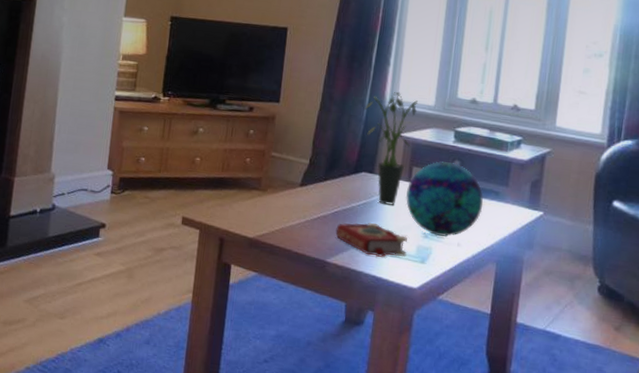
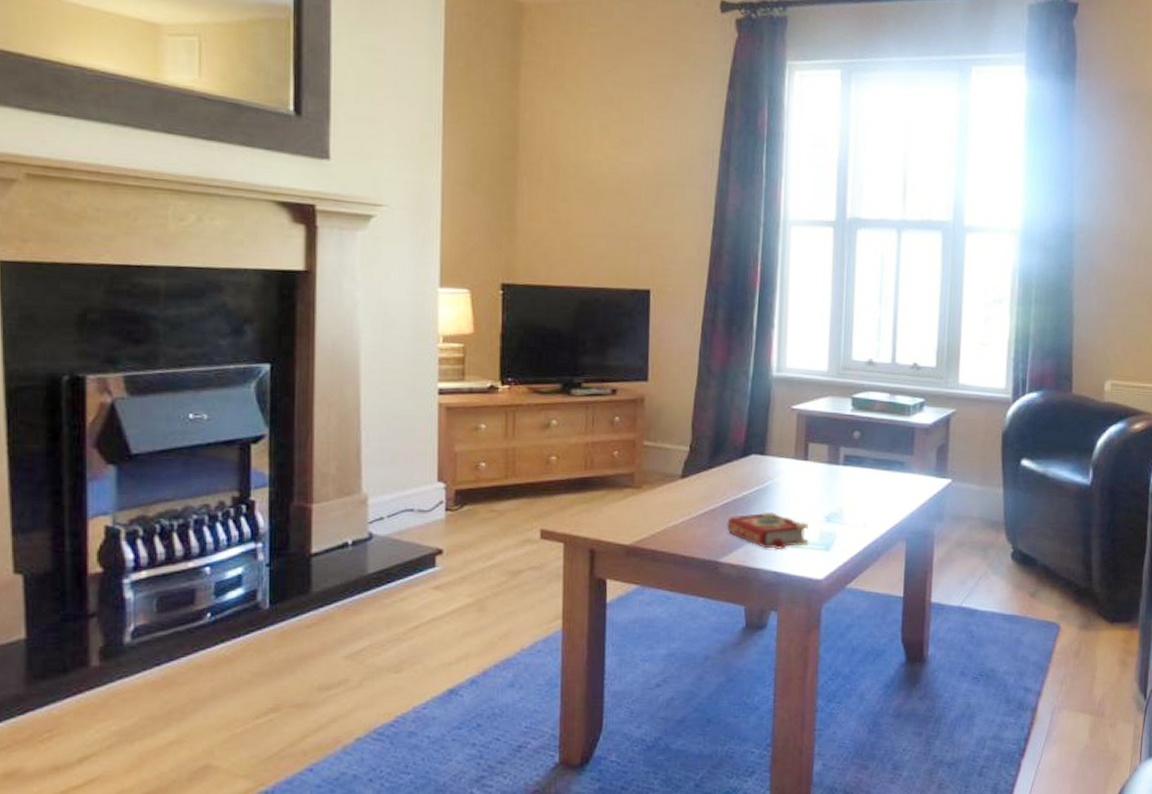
potted plant: present [364,91,418,205] -> none [748,357,808,489]
decorative ball: present [405,161,484,237] -> none [802,434,888,519]

